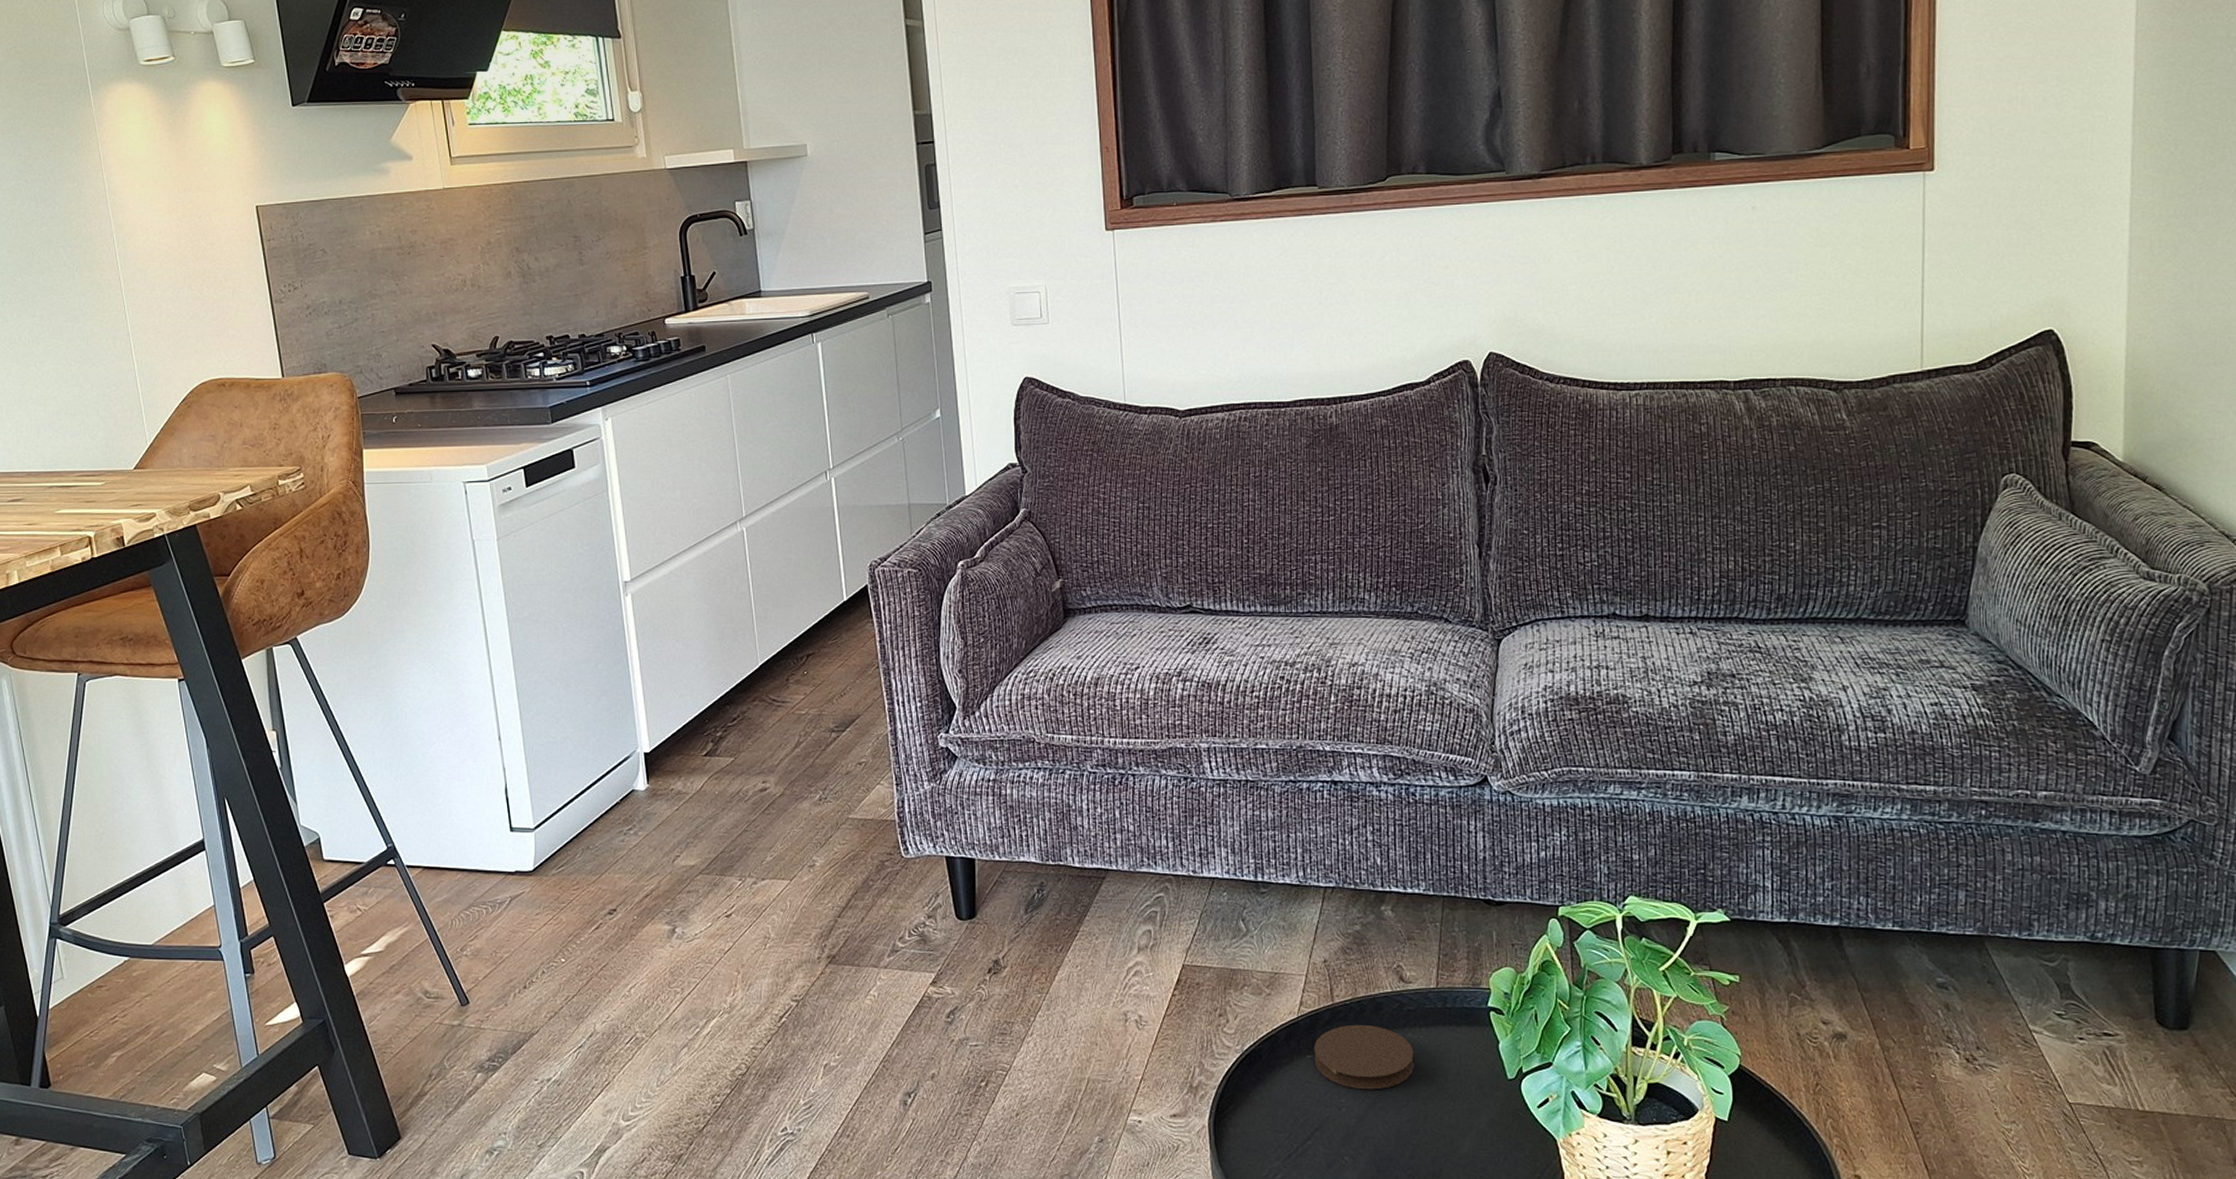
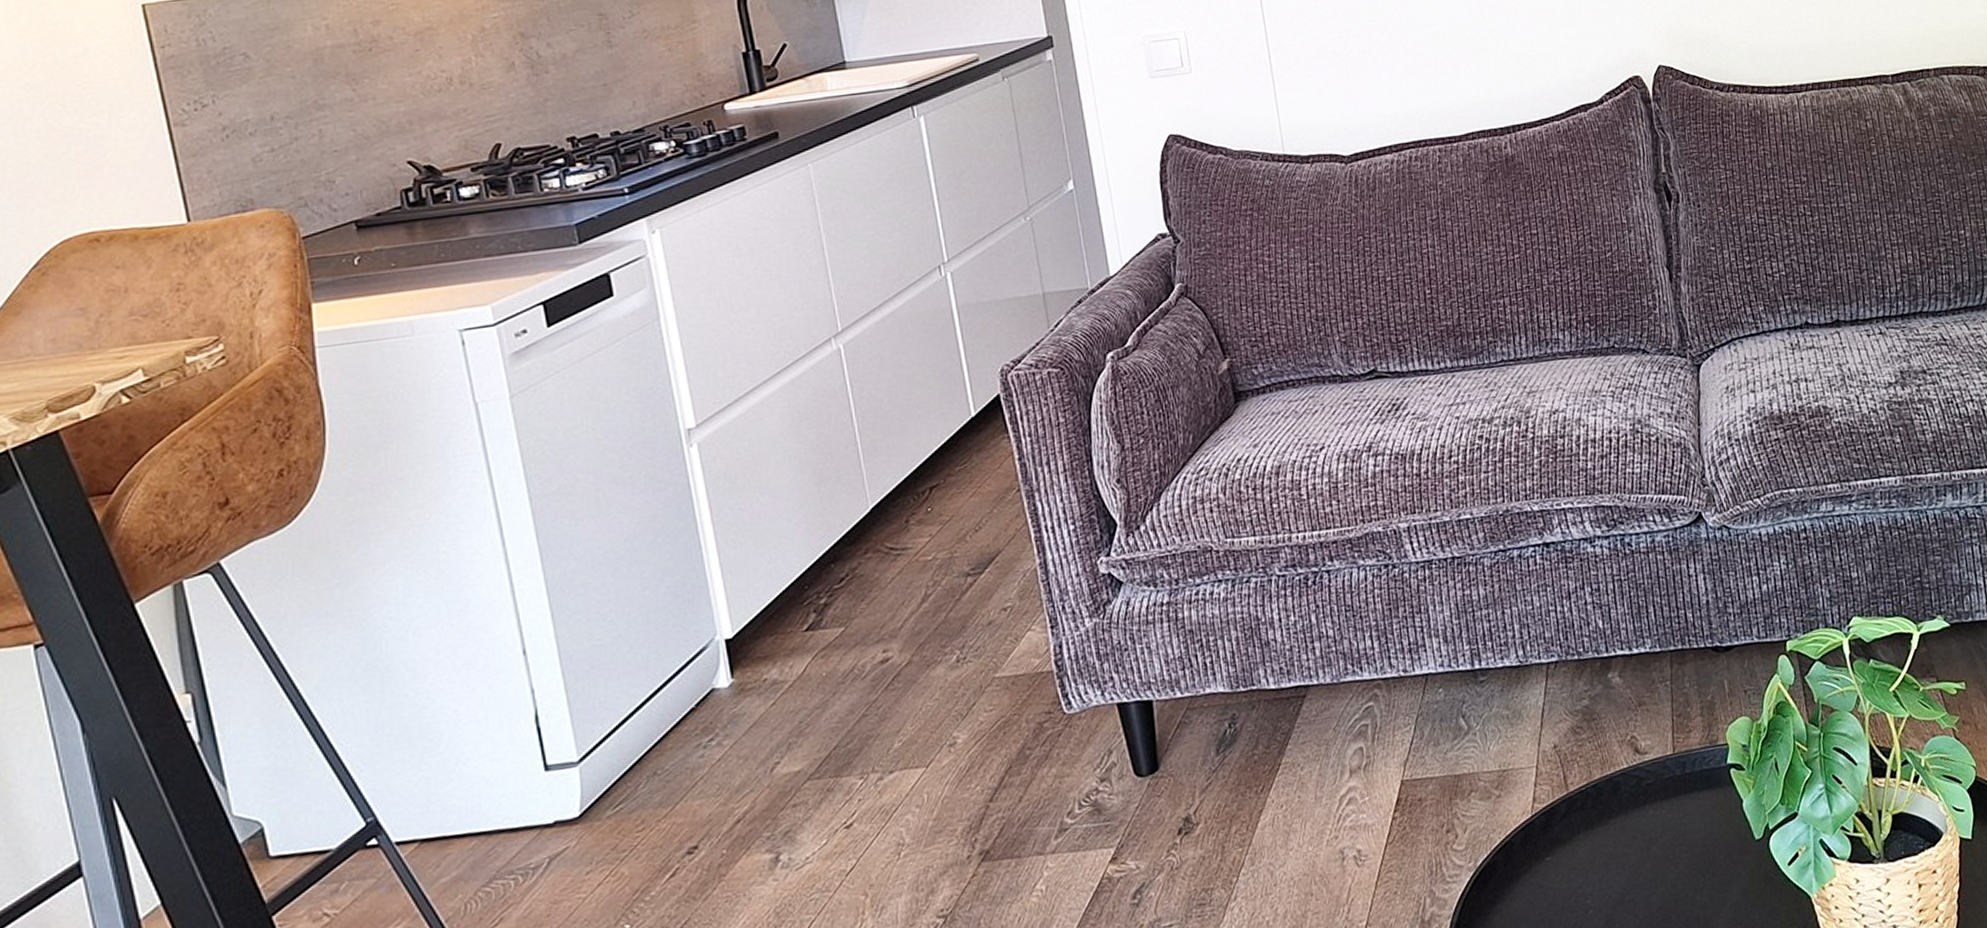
coaster: present [1314,1024,1414,1090] -> none [1552,809,1660,885]

